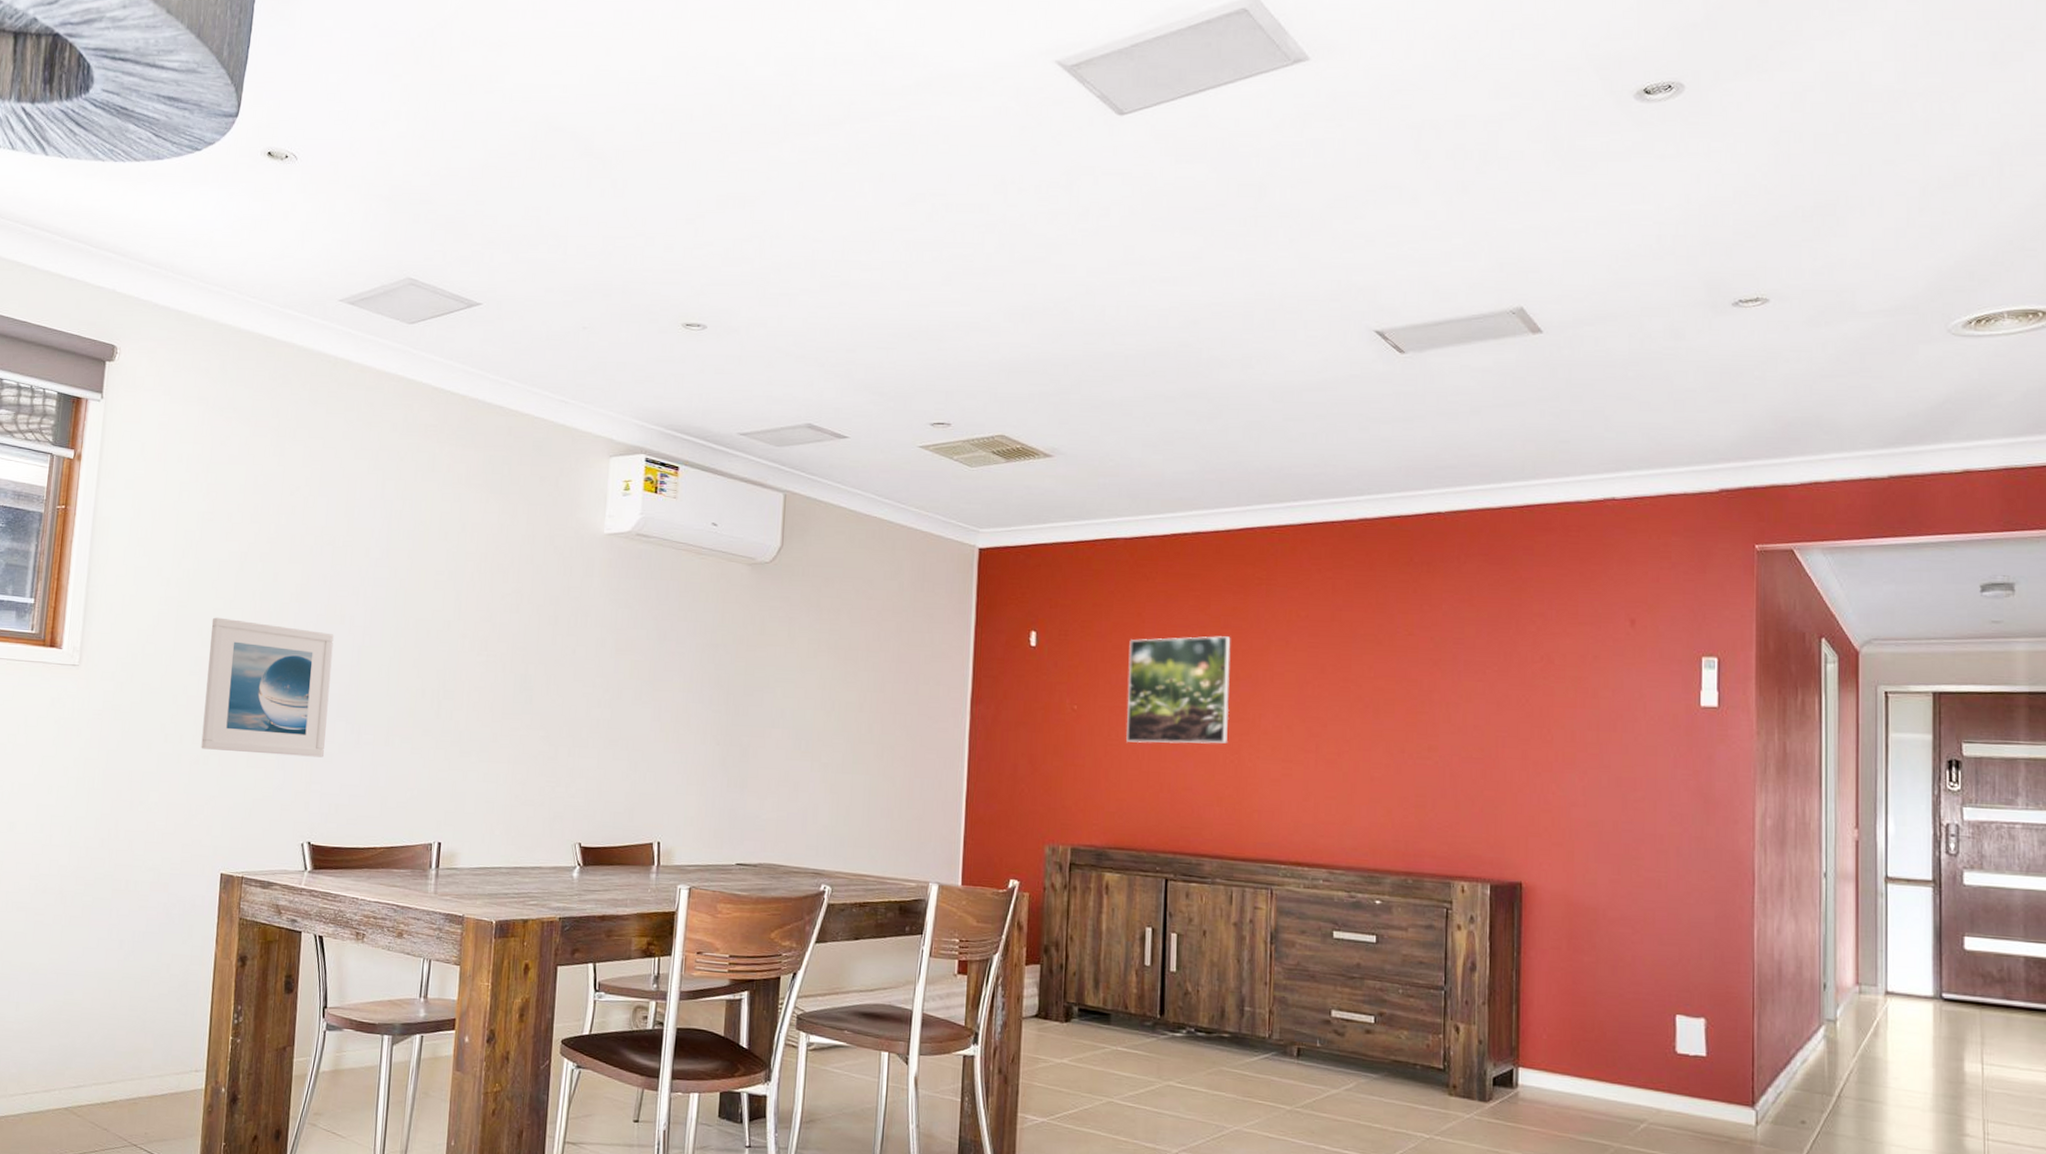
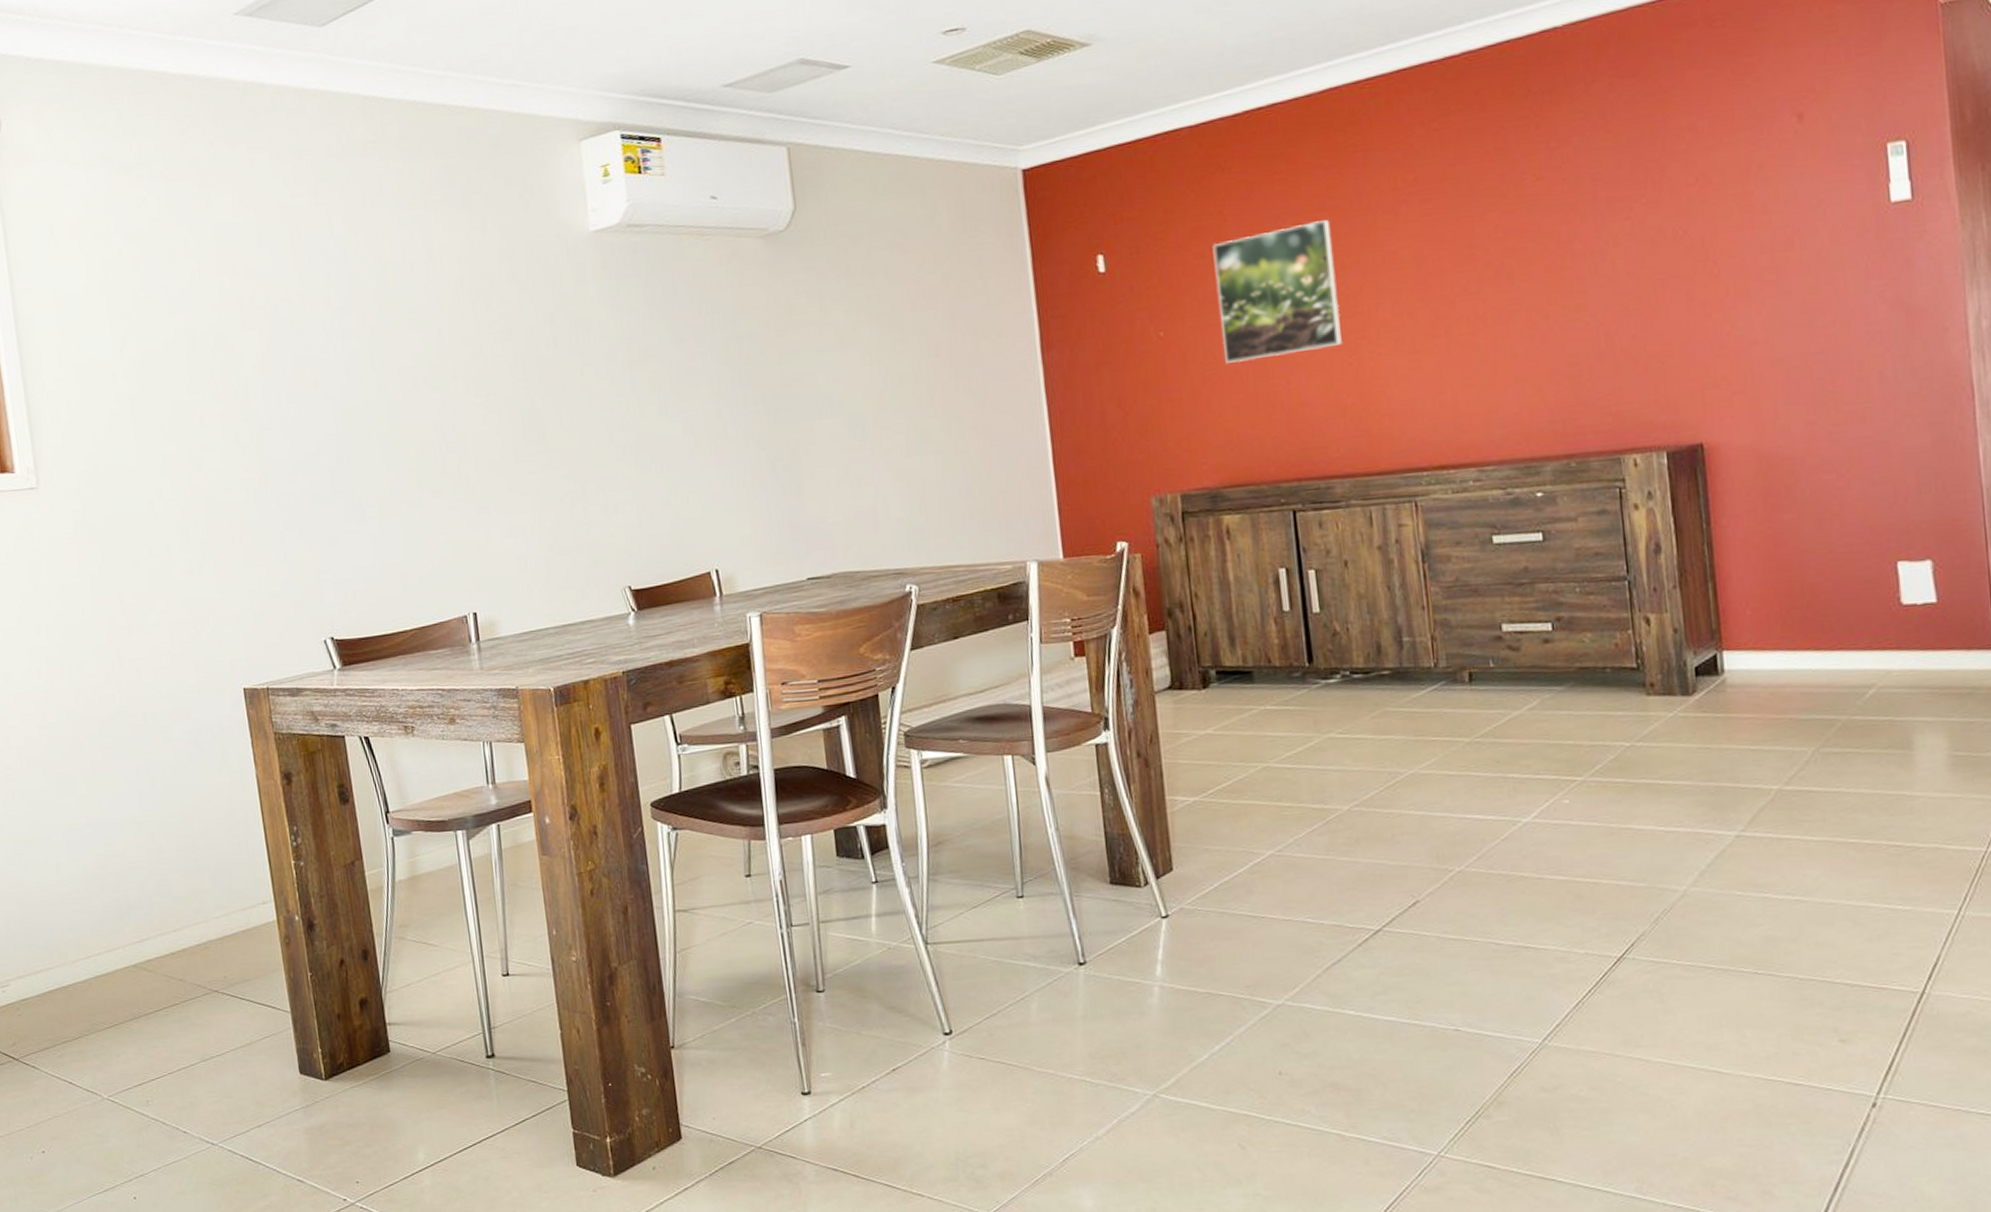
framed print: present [201,617,334,758] -> none [172,401,328,556]

